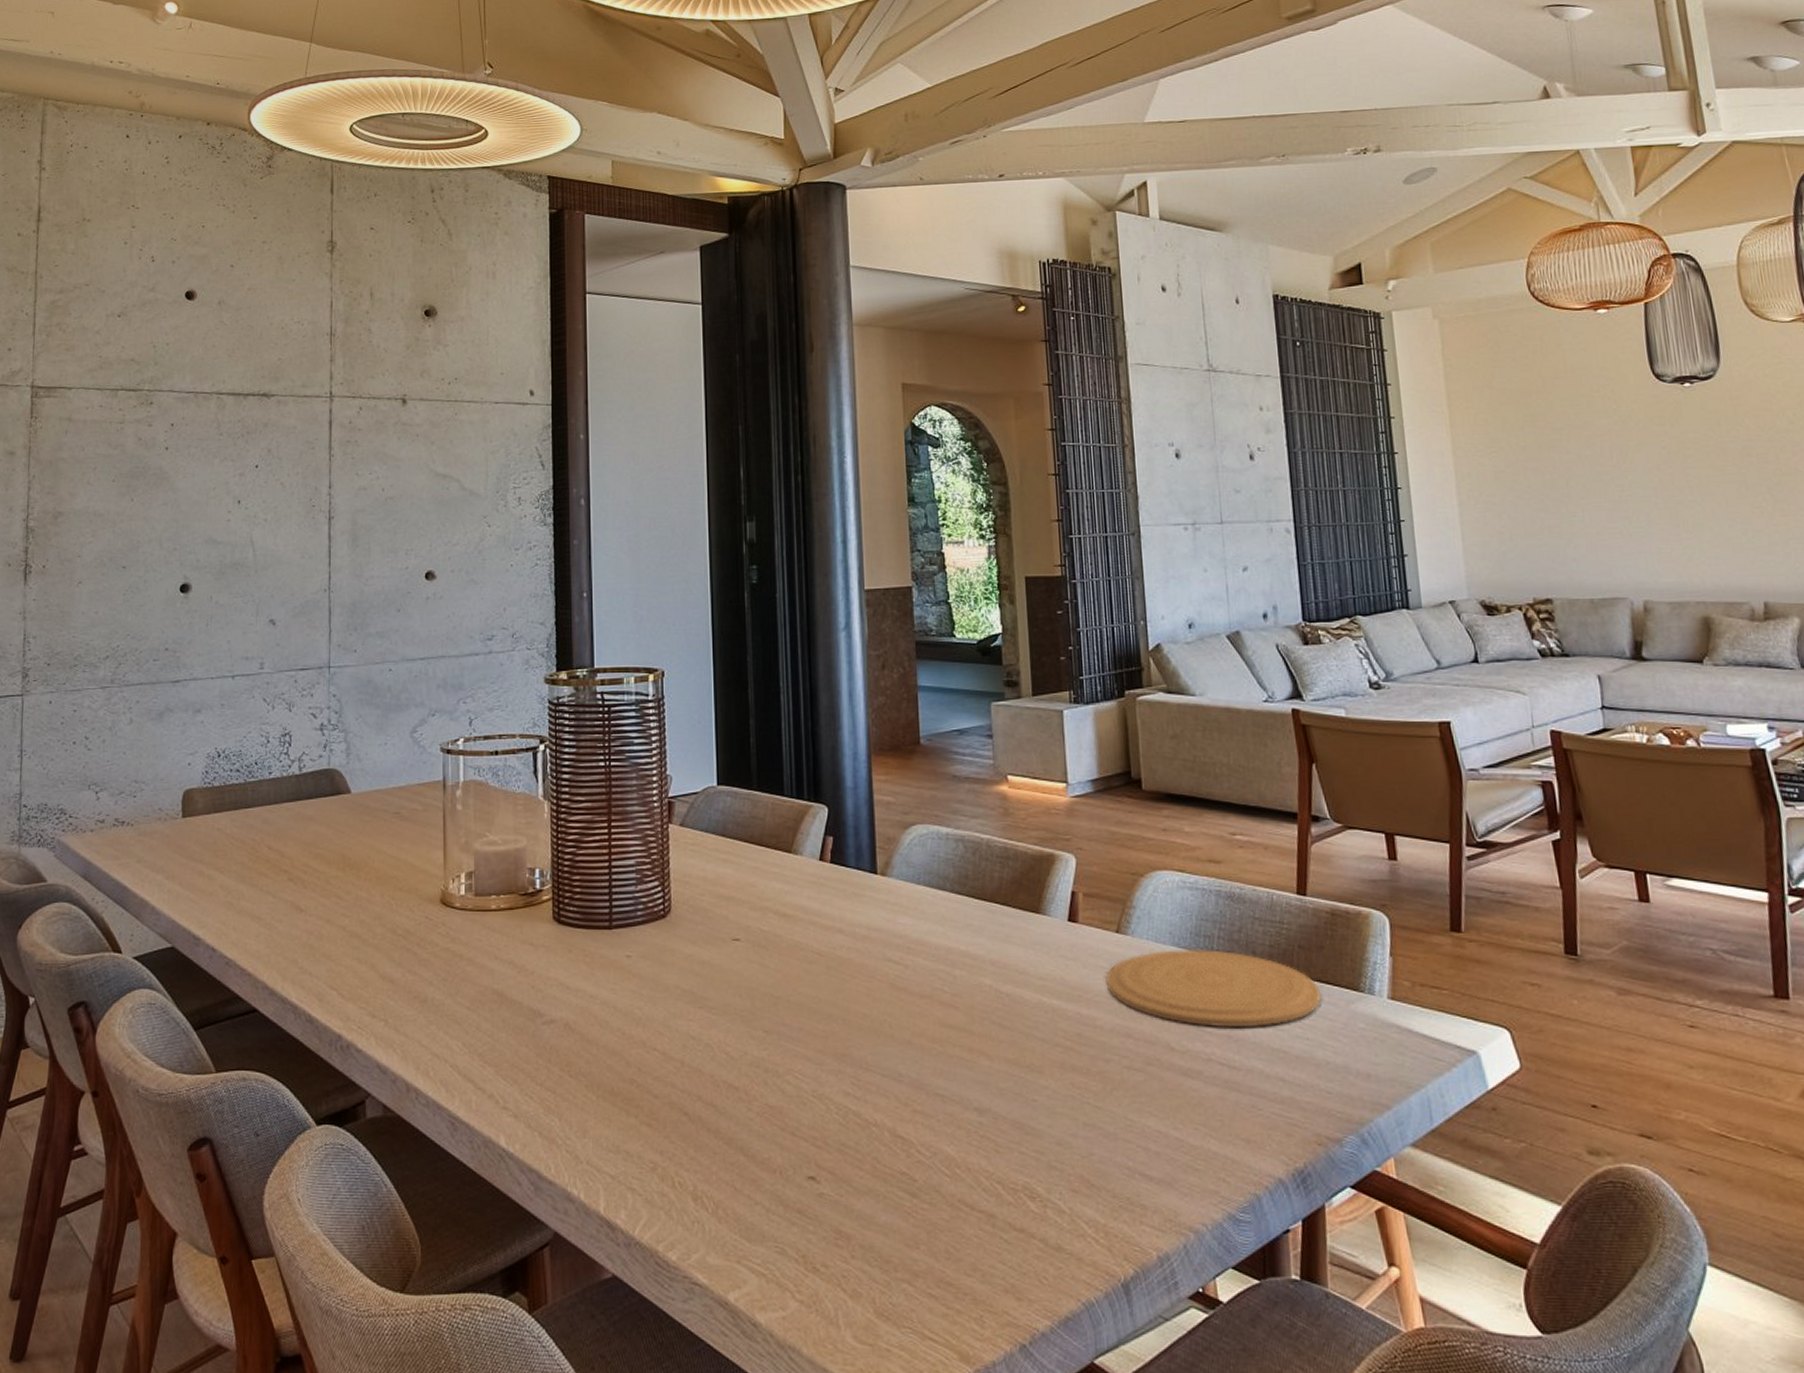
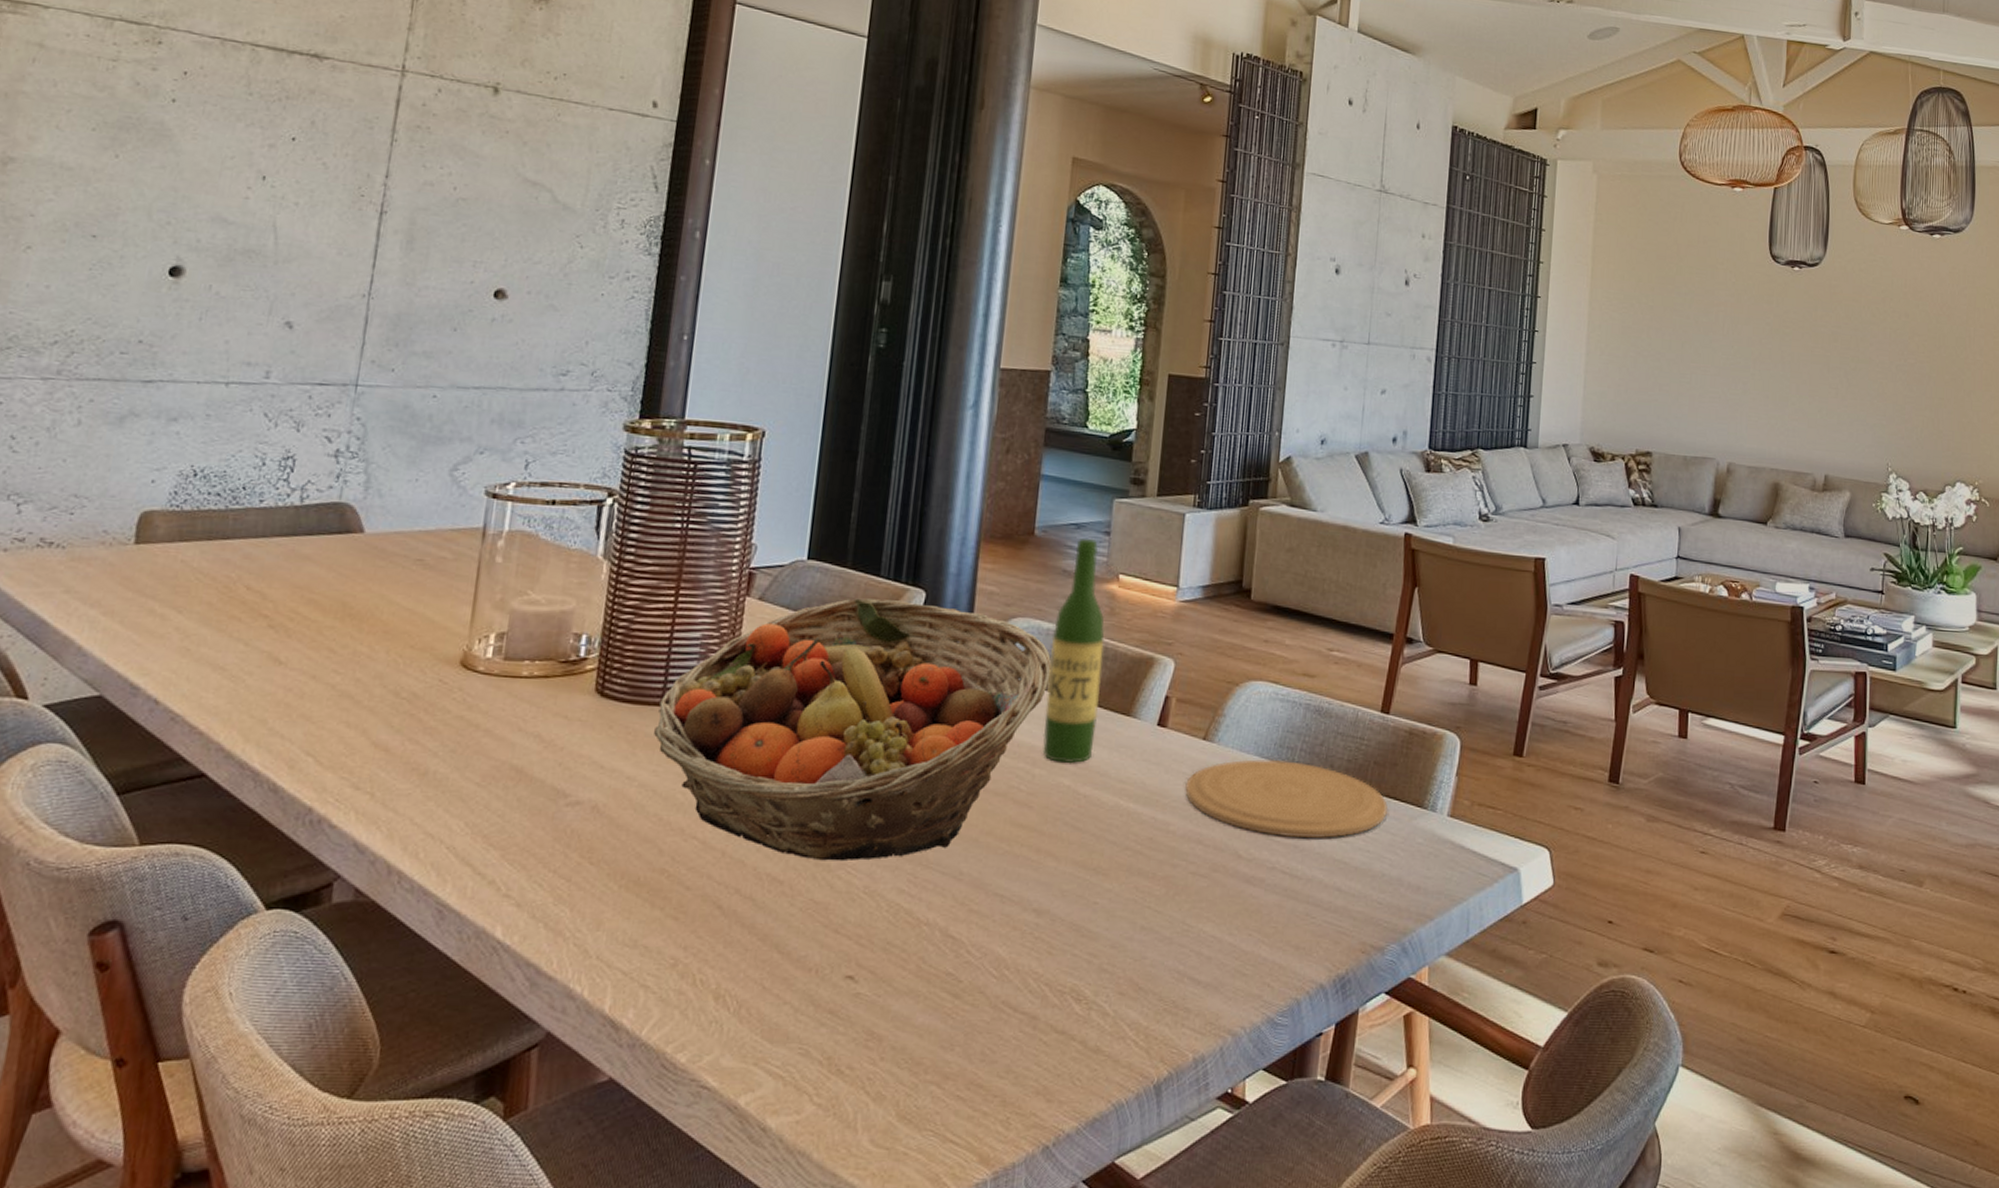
fruit basket: none [607,817,957,1067] -> present [654,598,1052,862]
wine bottle: none [951,742,1009,964] -> present [1042,538,1105,764]

